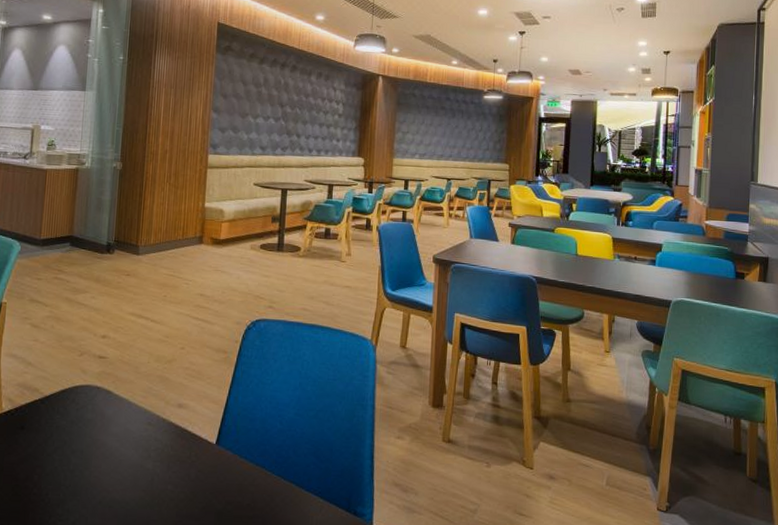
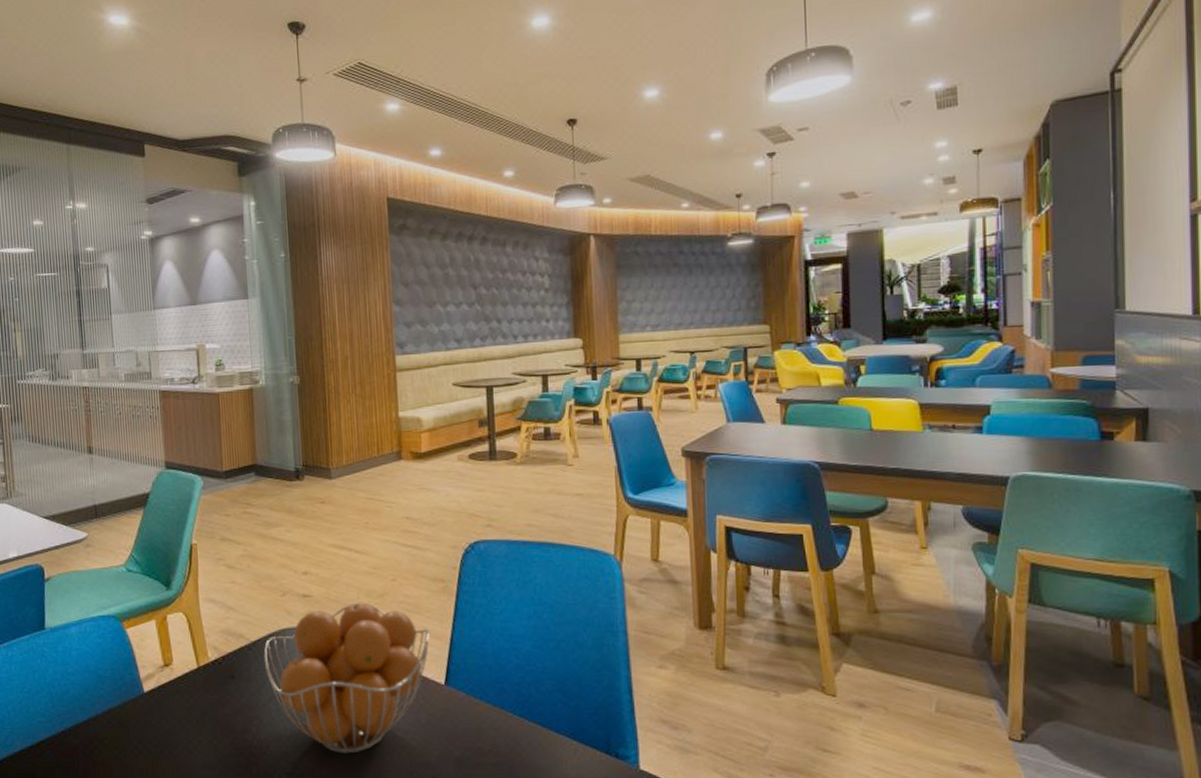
fruit basket: none [54,366,208,504] -> present [263,602,430,754]

